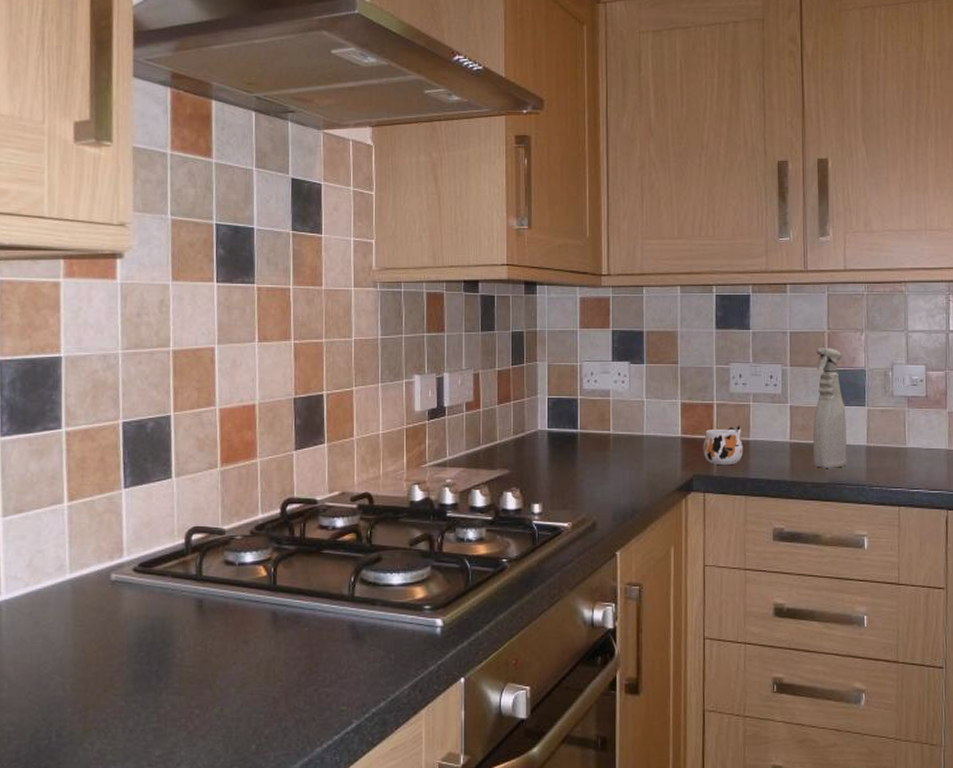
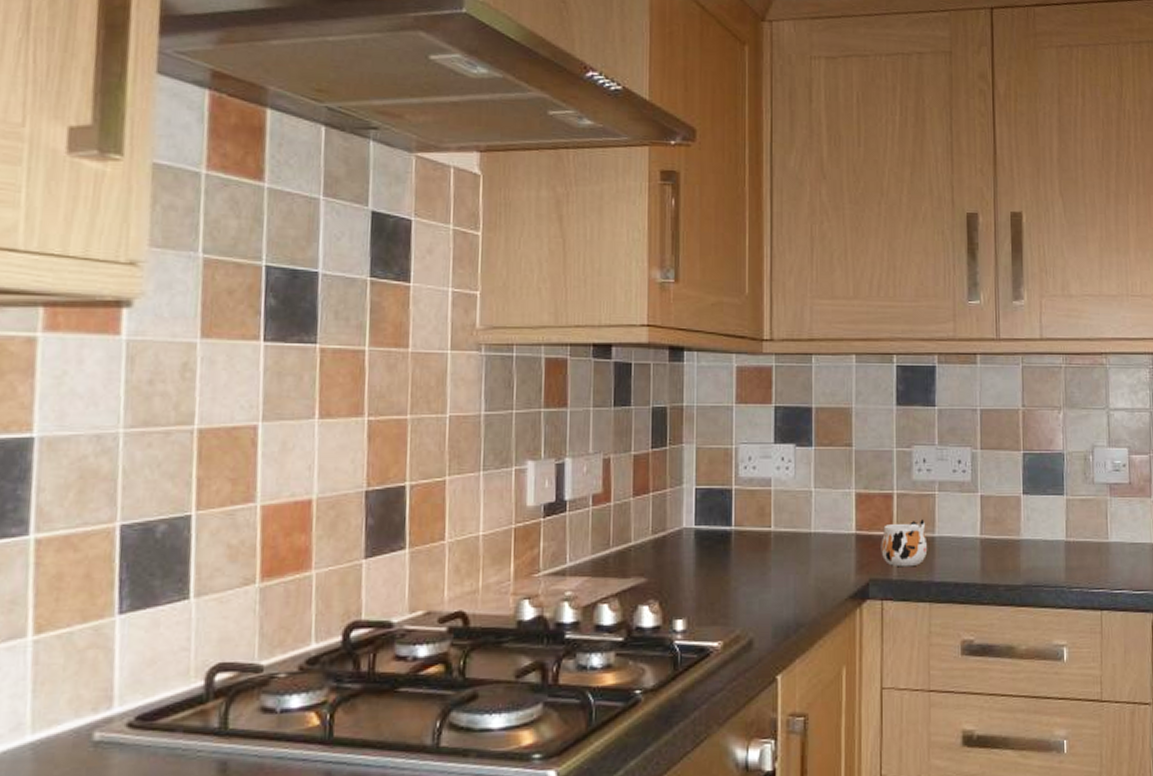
spray bottle: present [812,348,847,468] -> none [1006,428,1044,568]

